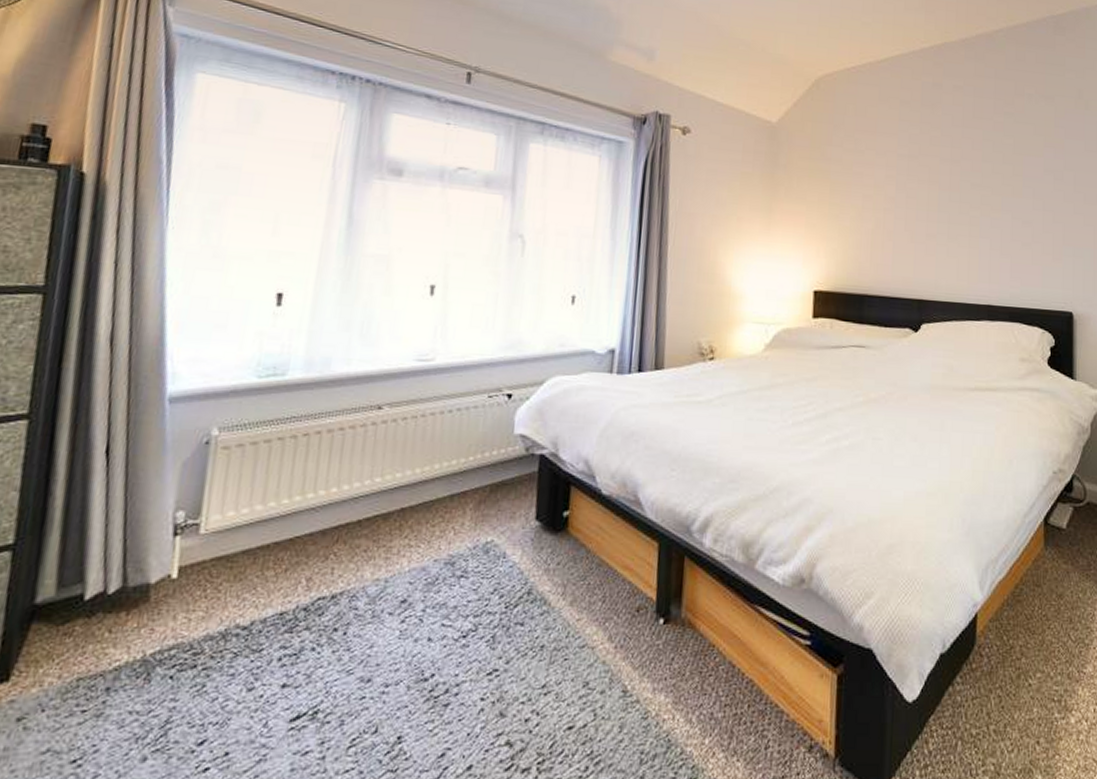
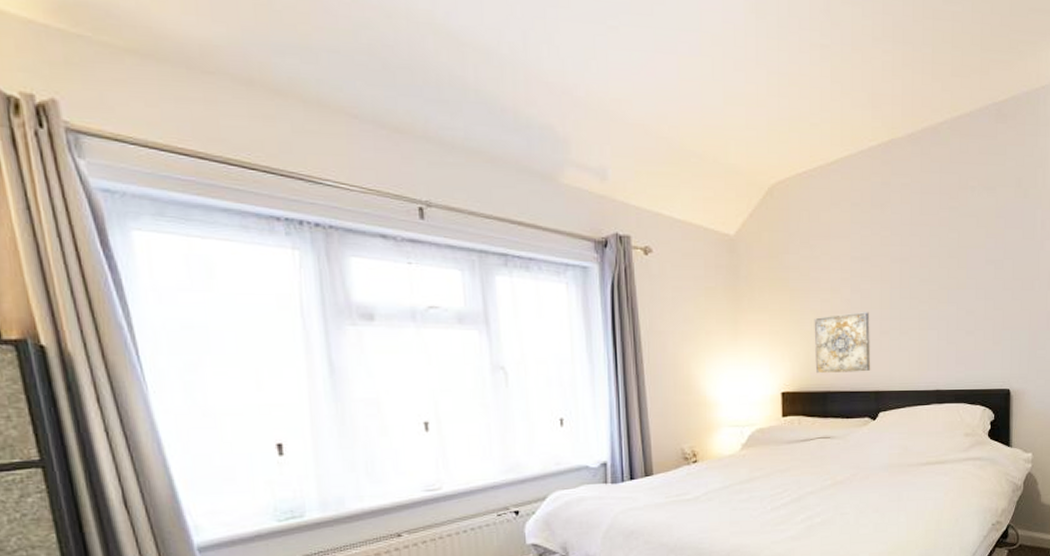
wall art: none [853,212,915,277] -> present [814,312,871,374]

